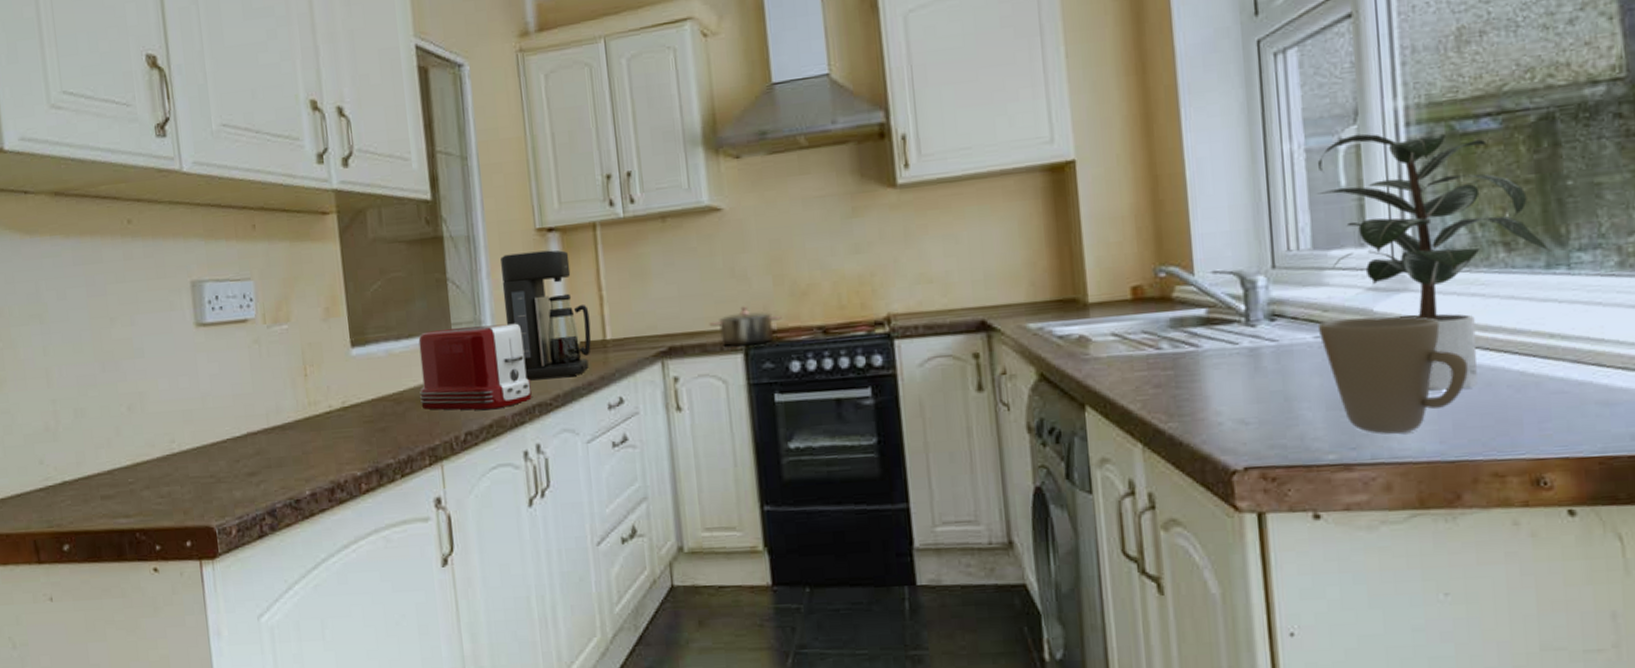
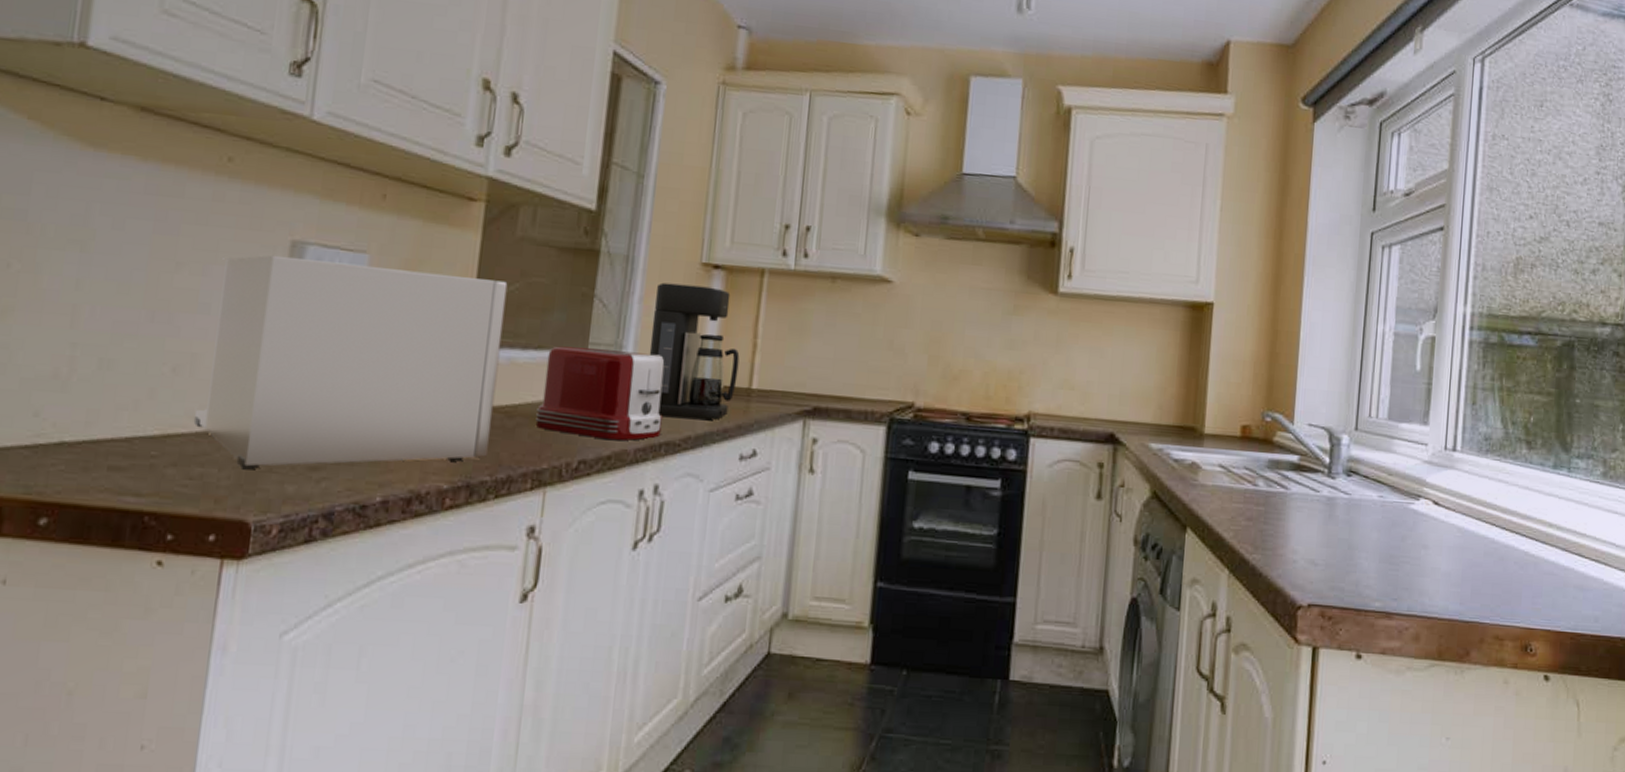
microwave: none [143,282,388,484] -> present [193,255,508,470]
cooking pot: present [709,306,782,346] -> none [858,379,930,420]
potted plant: present [1317,133,1553,391] -> none [1398,328,1560,560]
mug: present [1317,316,1469,435] -> none [1382,483,1490,592]

